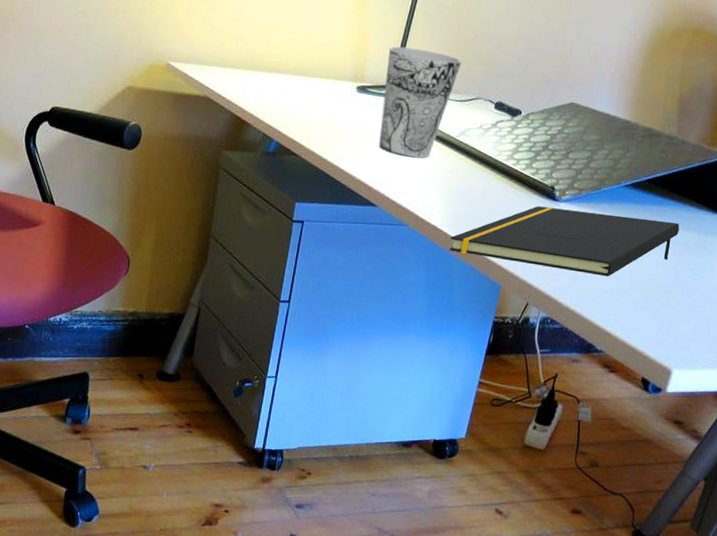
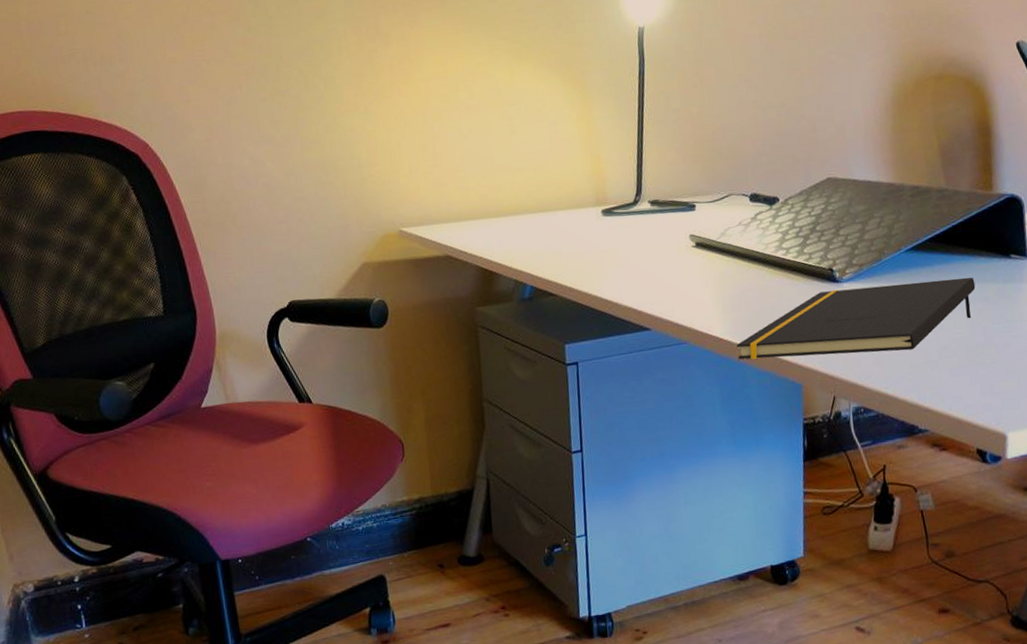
cup: present [378,46,462,158] -> none [626,157,705,272]

